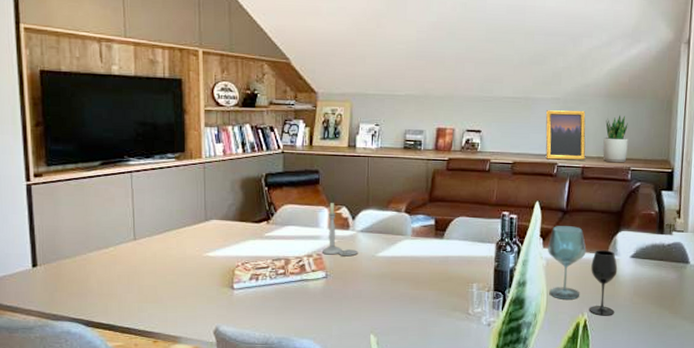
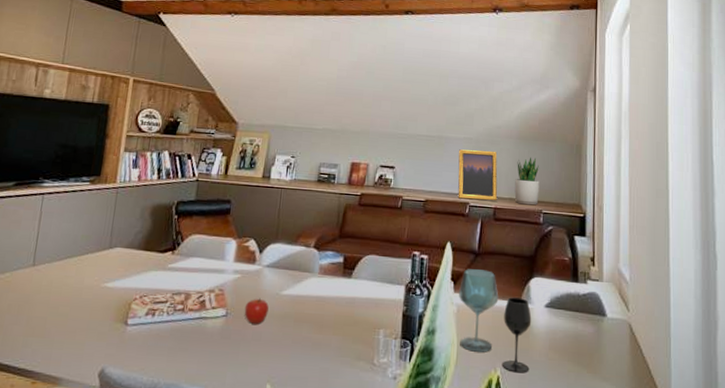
candlestick: present [322,202,359,257] -> none [225,233,263,293]
fruit: none [343,260,366,284] -> present [244,298,269,324]

